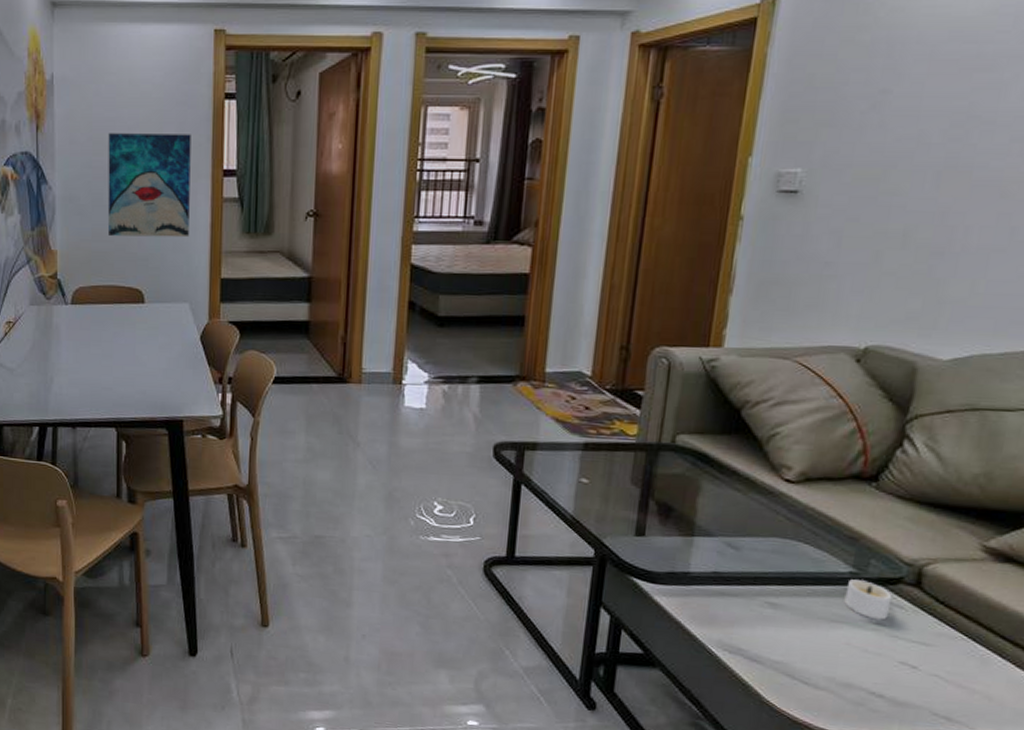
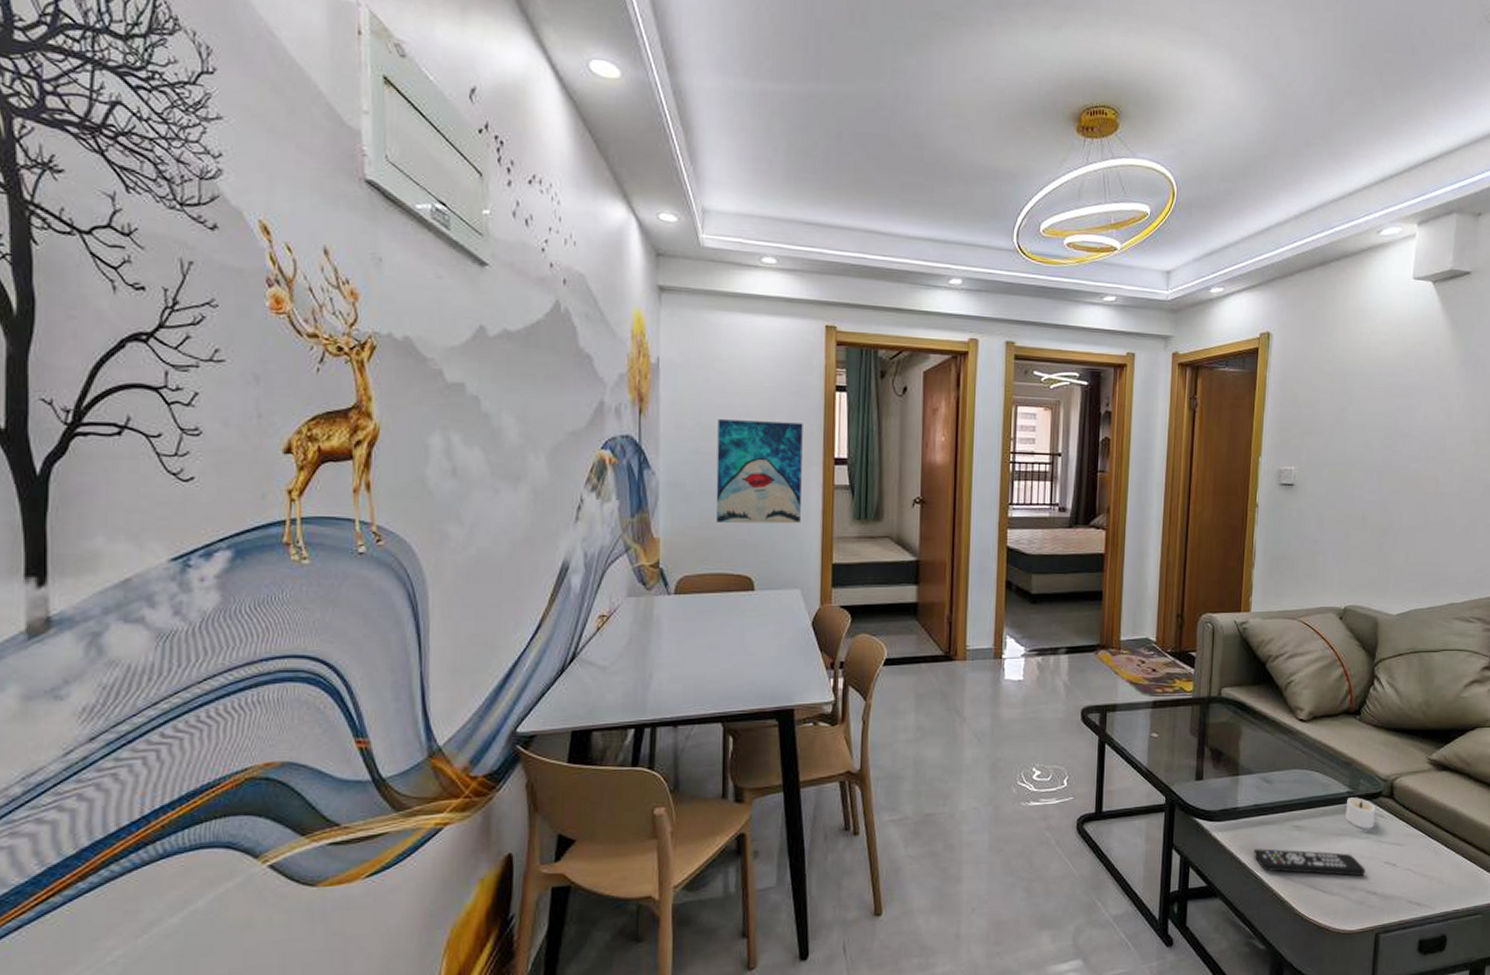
remote control: none [709,621,869,673] -> present [1254,848,1365,876]

